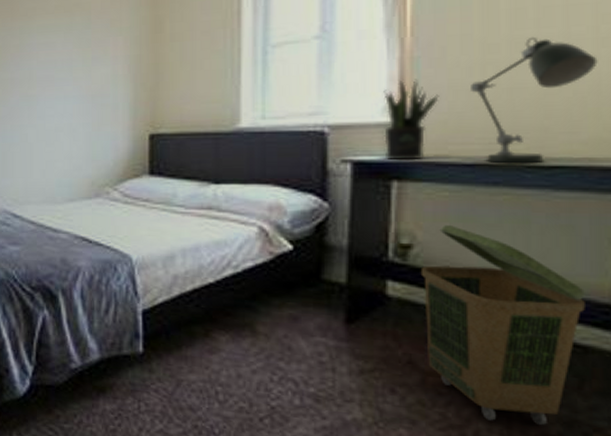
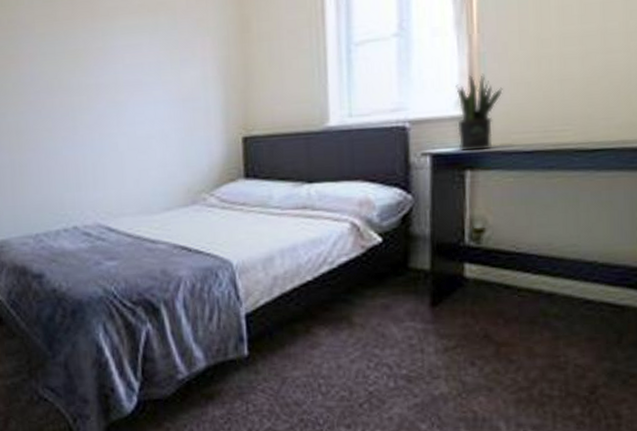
laundry basket: present [420,225,587,426] -> none [492,208,623,380]
desk lamp: present [471,36,598,164] -> none [528,32,628,149]

